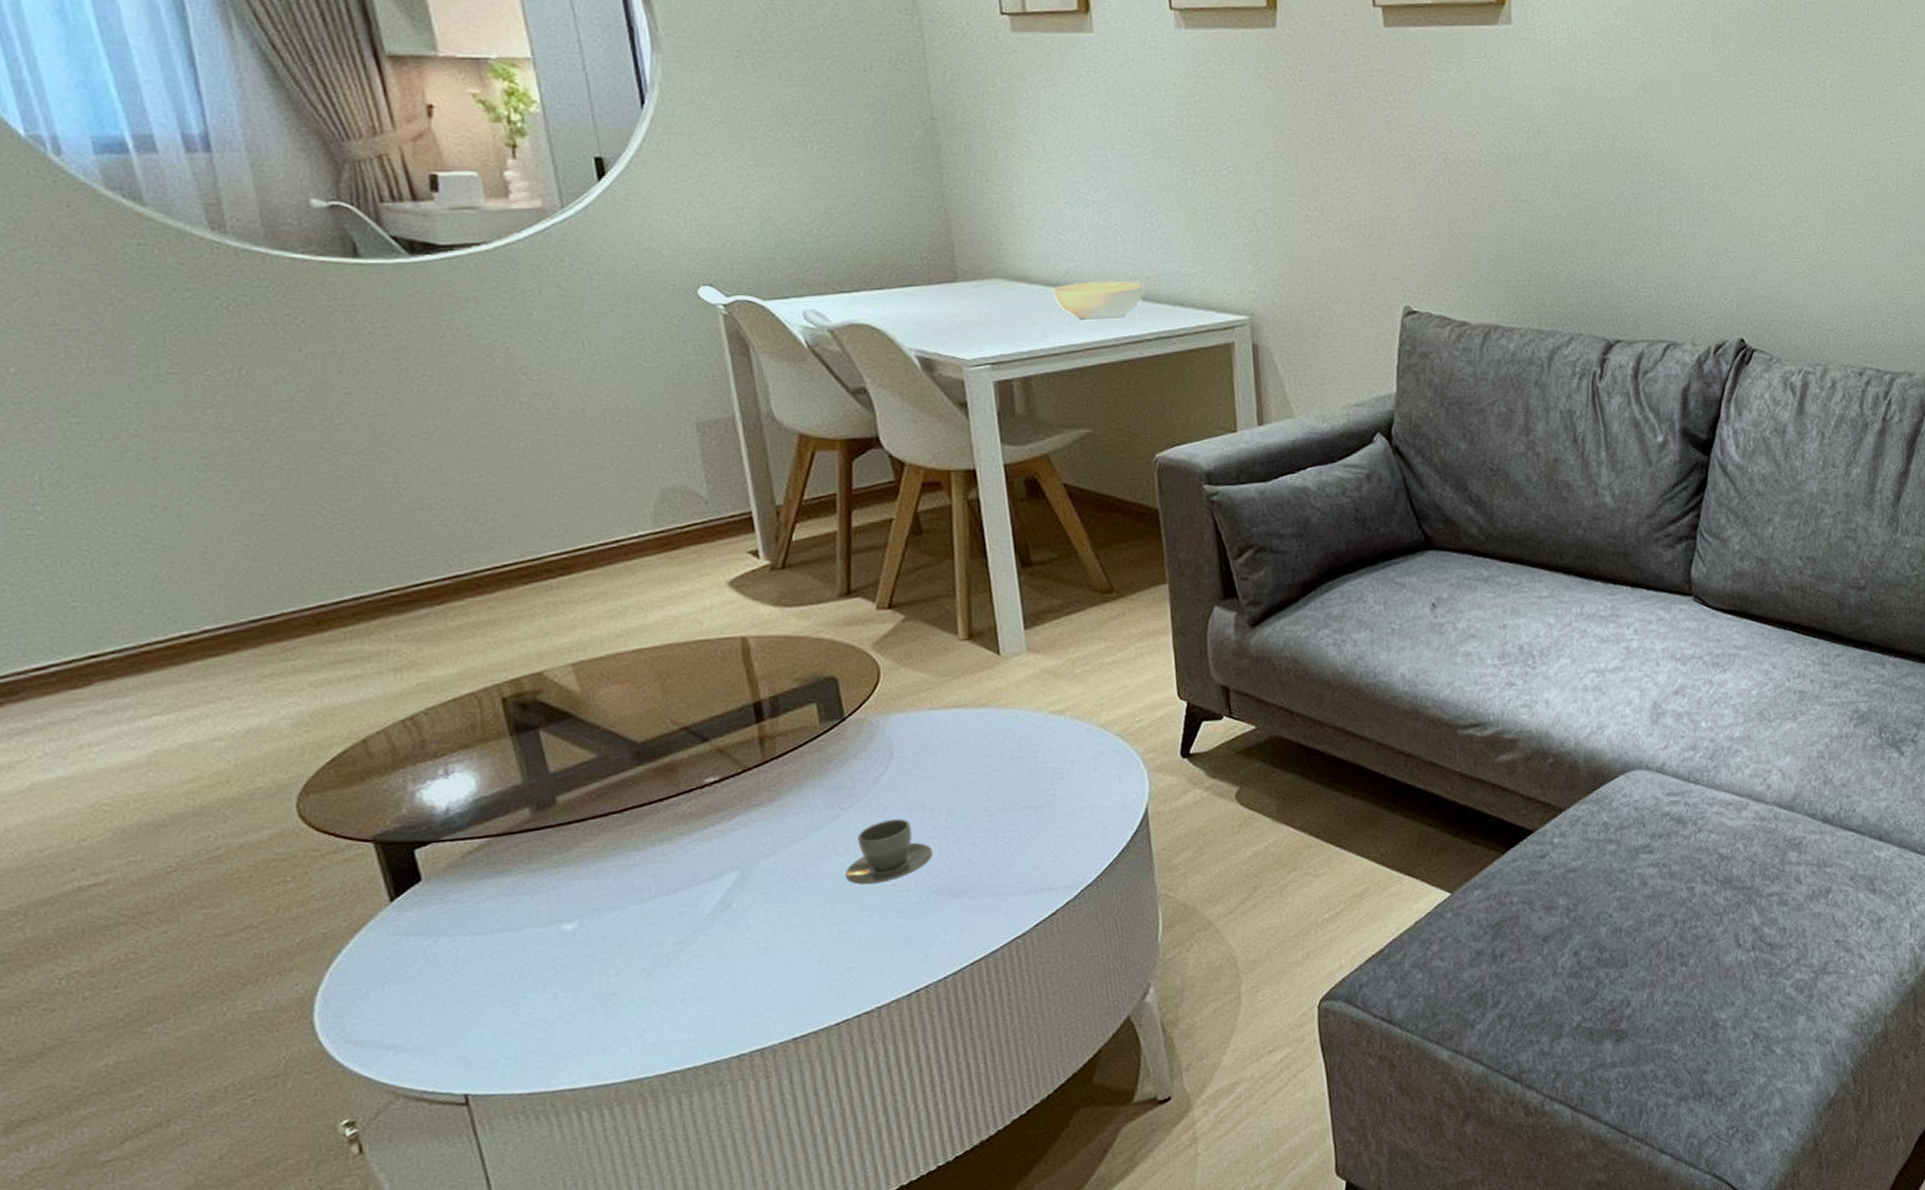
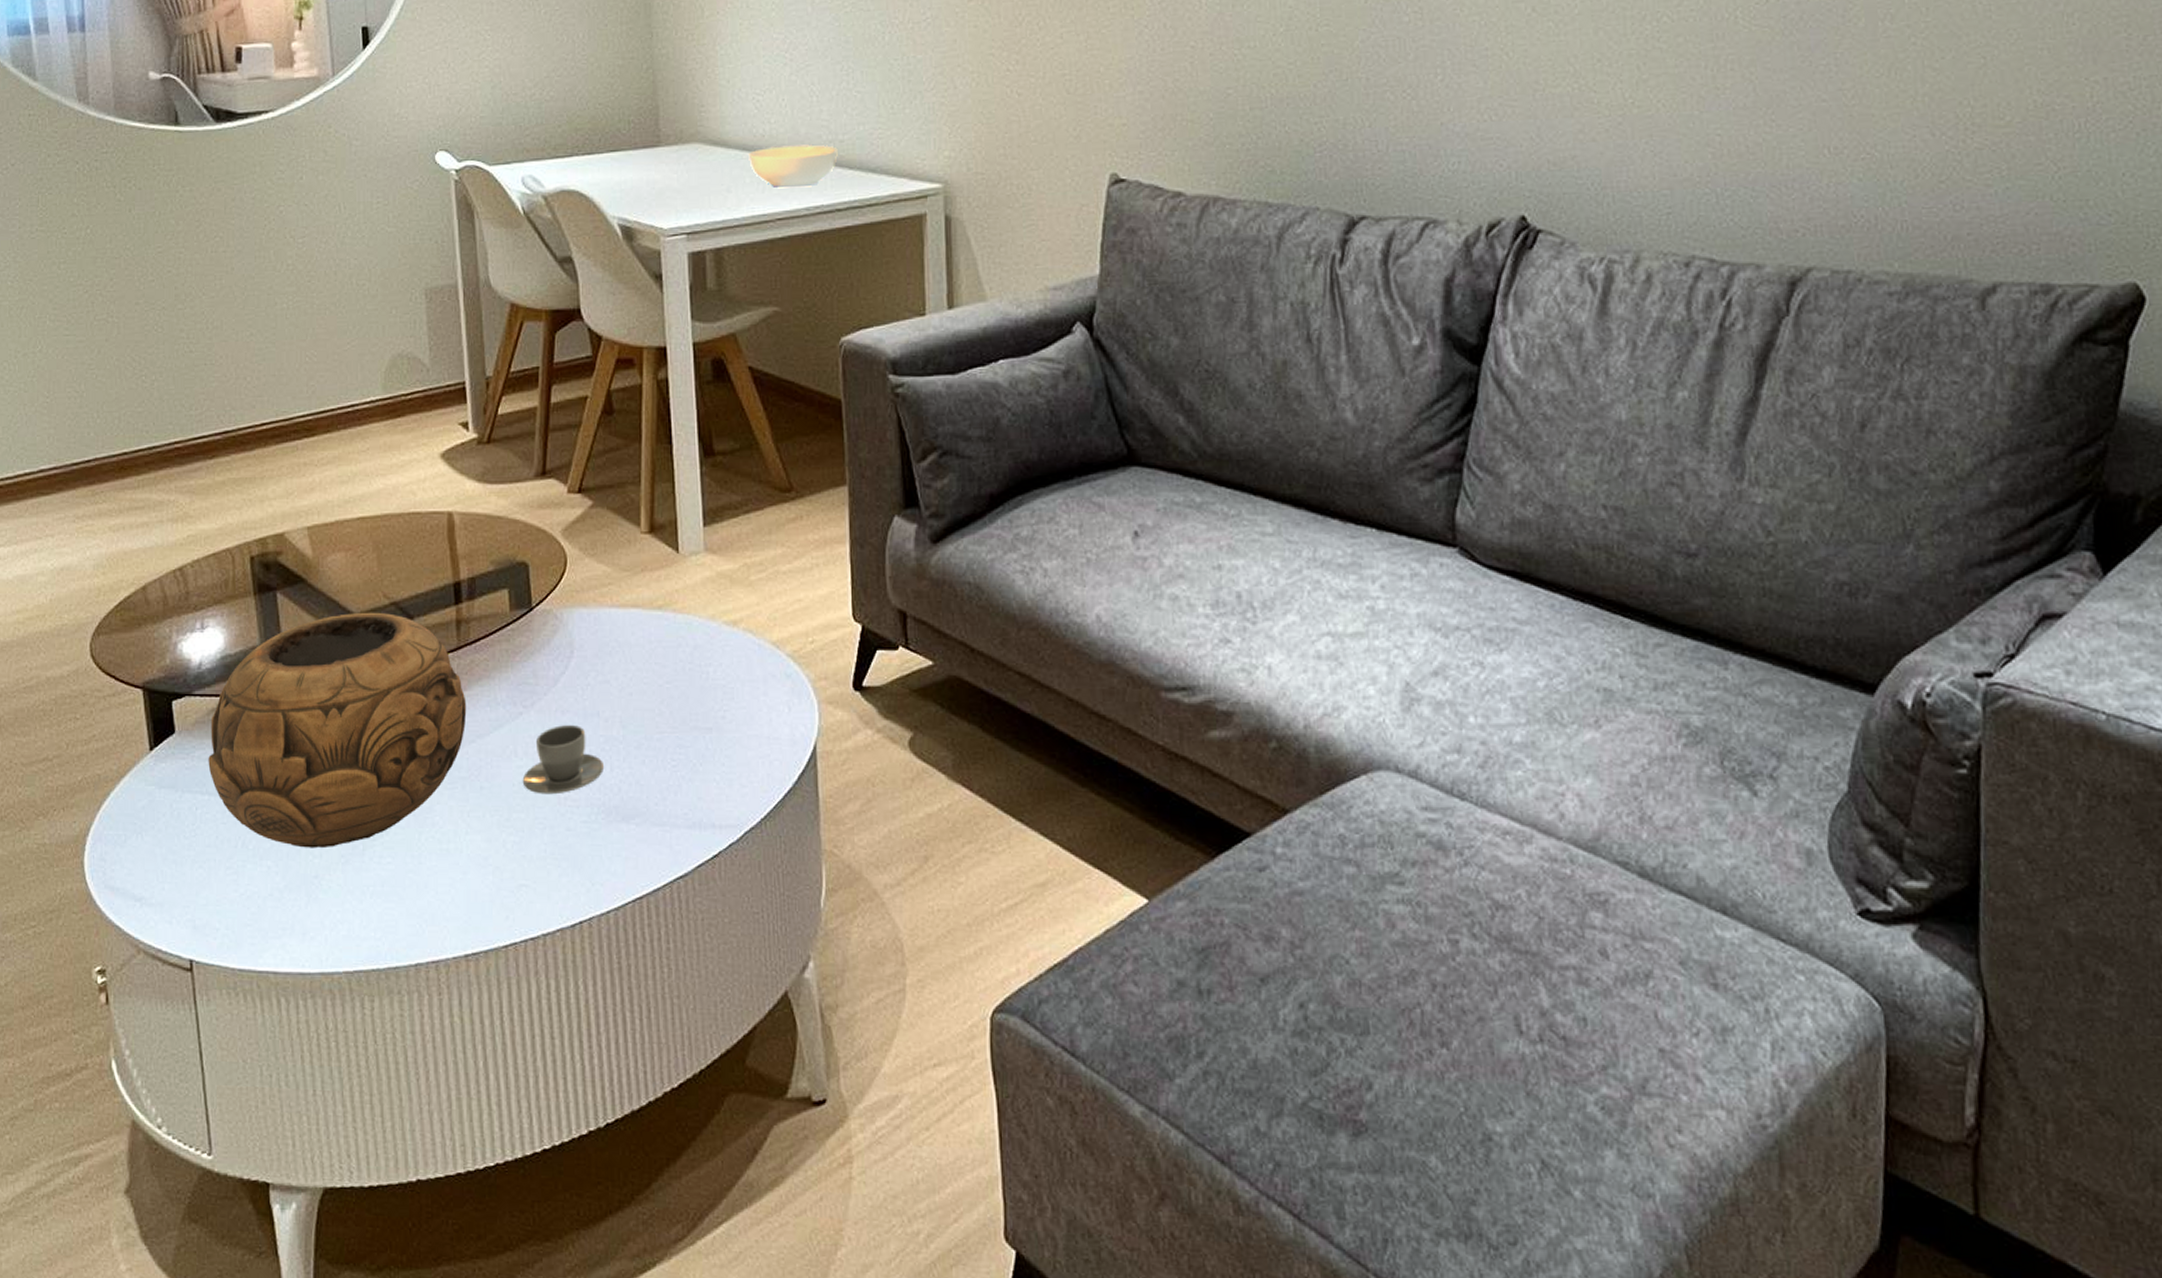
decorative bowl: none [467,738,778,970] -> present [208,612,467,849]

